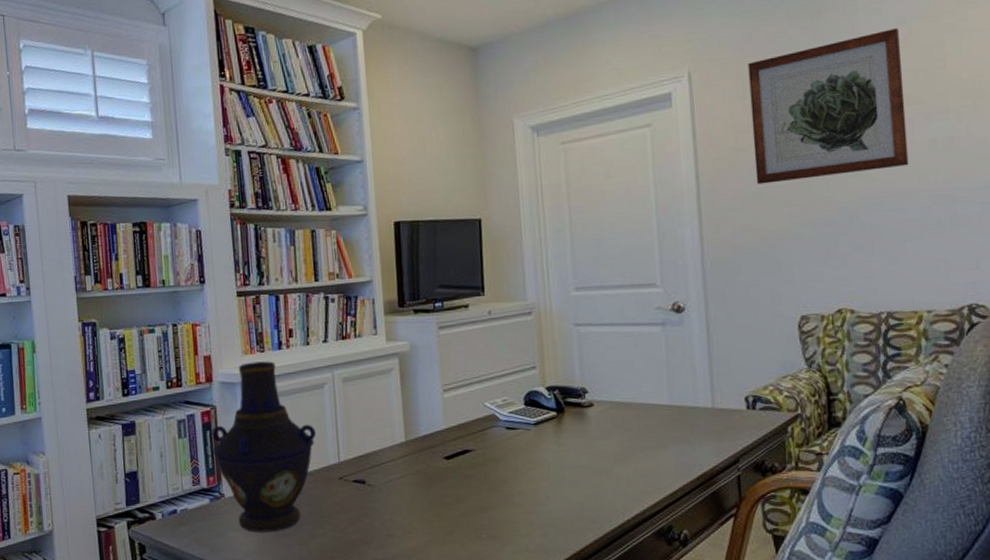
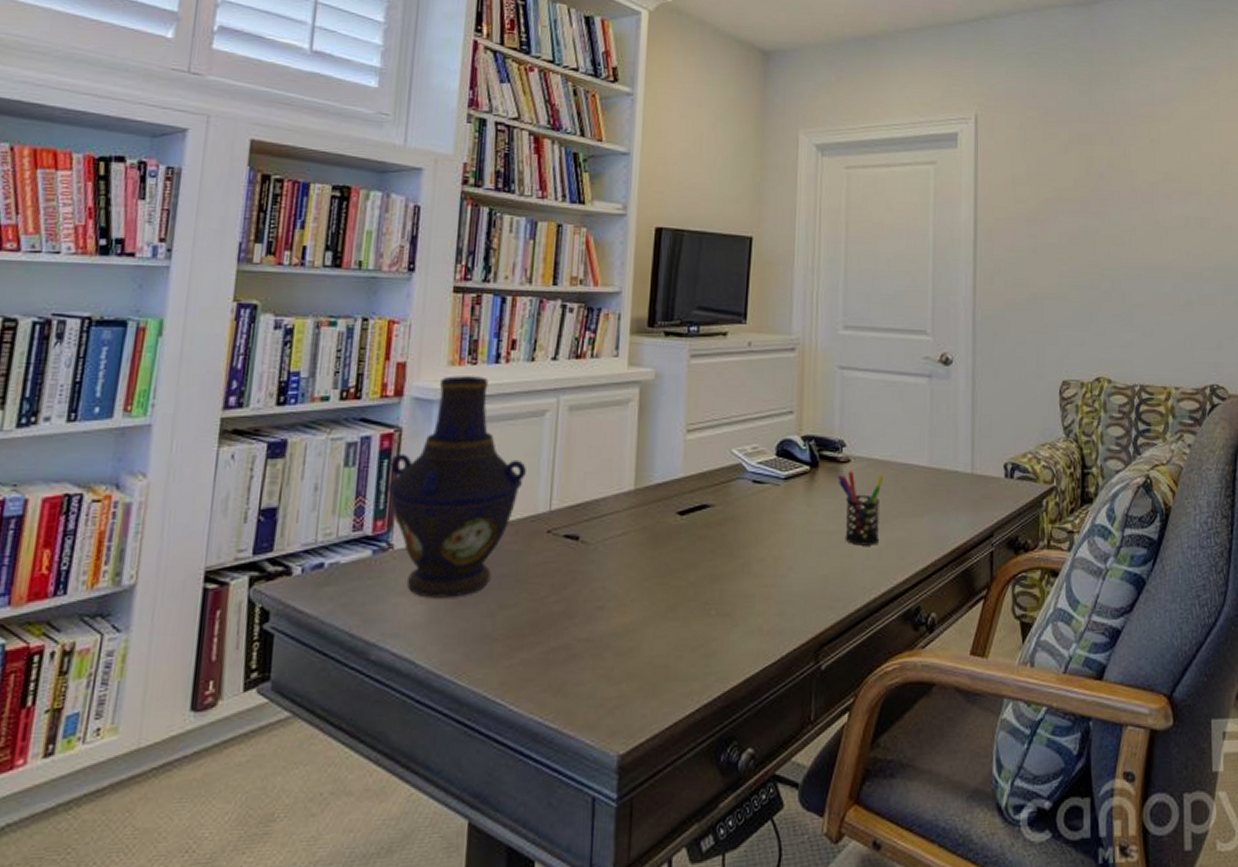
pen holder: none [583,413,628,476] -> present [837,471,884,546]
wall art: present [748,27,909,184] -> none [1030,105,1166,240]

